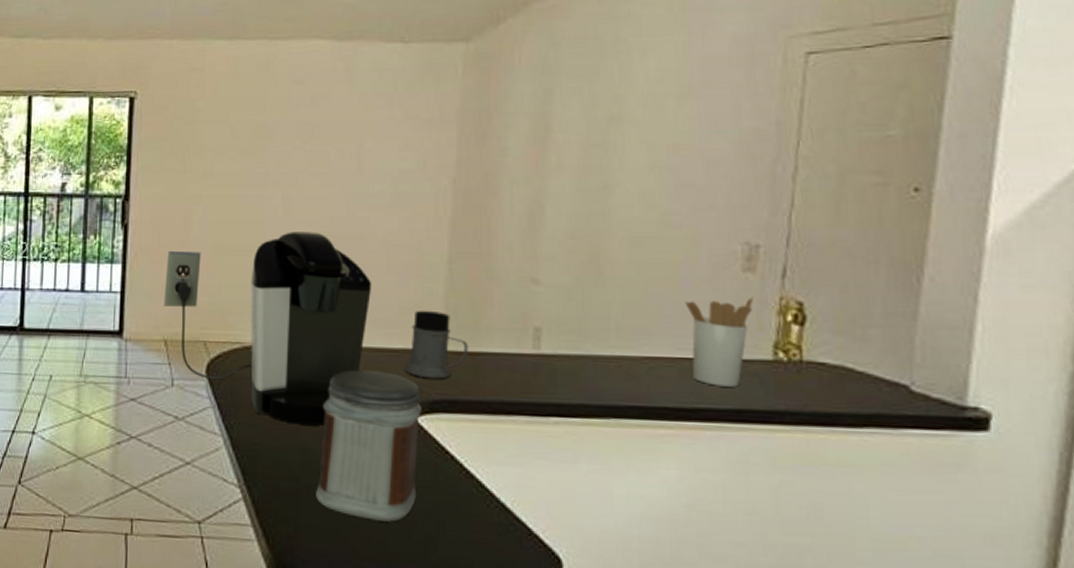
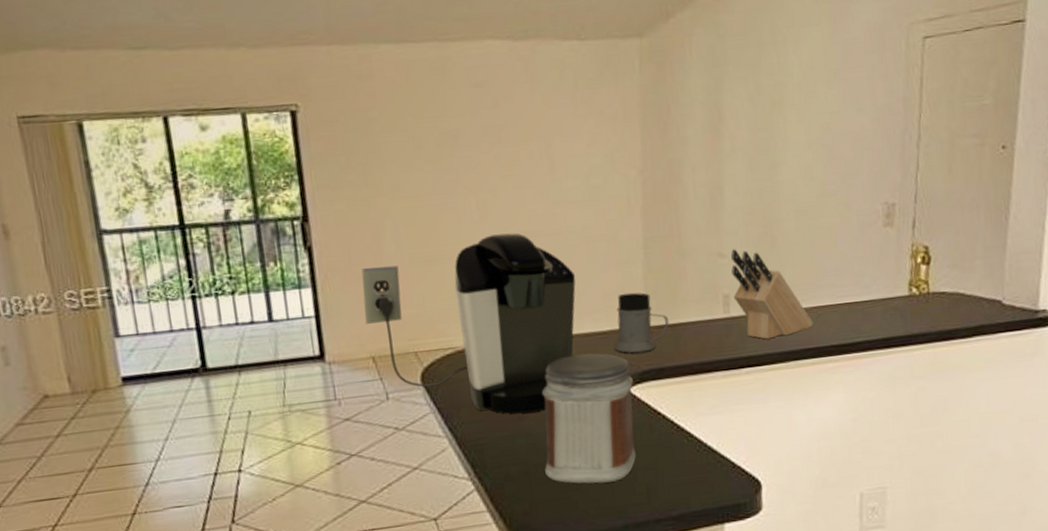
knife block: none [546,276,643,387] -> present [730,249,813,340]
utensil holder: present [685,297,755,387] -> none [842,247,893,323]

